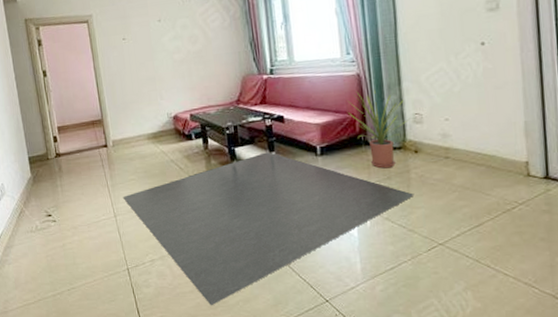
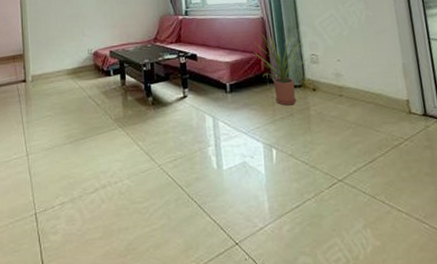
area rug: present [123,152,414,306] -> none [38,89,315,254]

